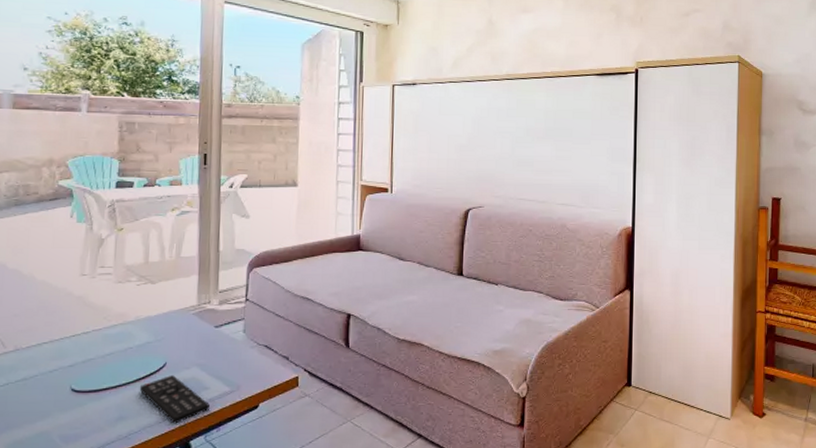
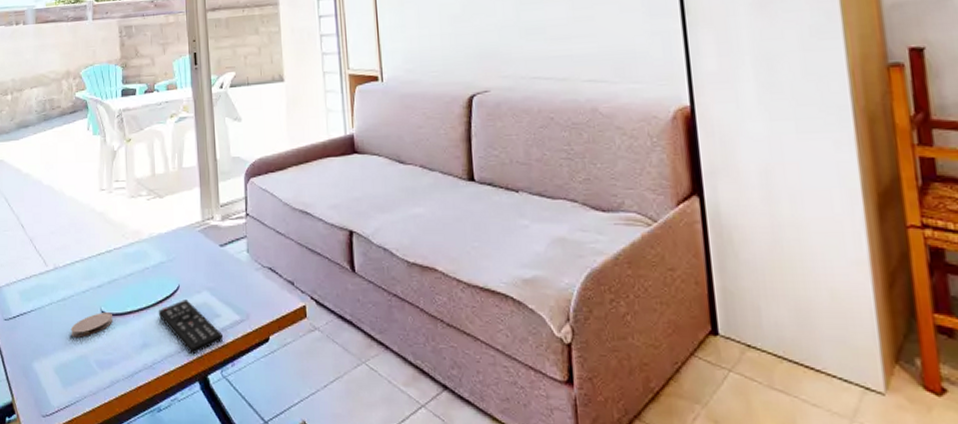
coaster: none [30,390,84,415] -> present [70,313,112,338]

